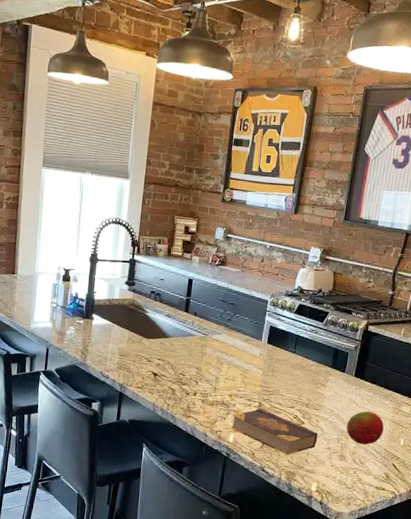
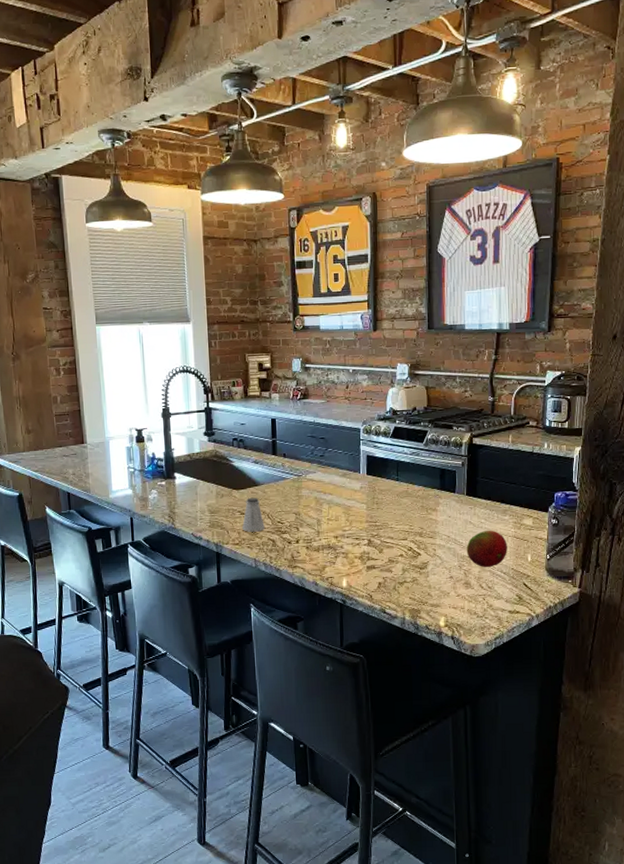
saltshaker: none [147,347,168,380] -> present [242,497,265,532]
book: present [231,408,318,456] -> none [342,545,438,592]

